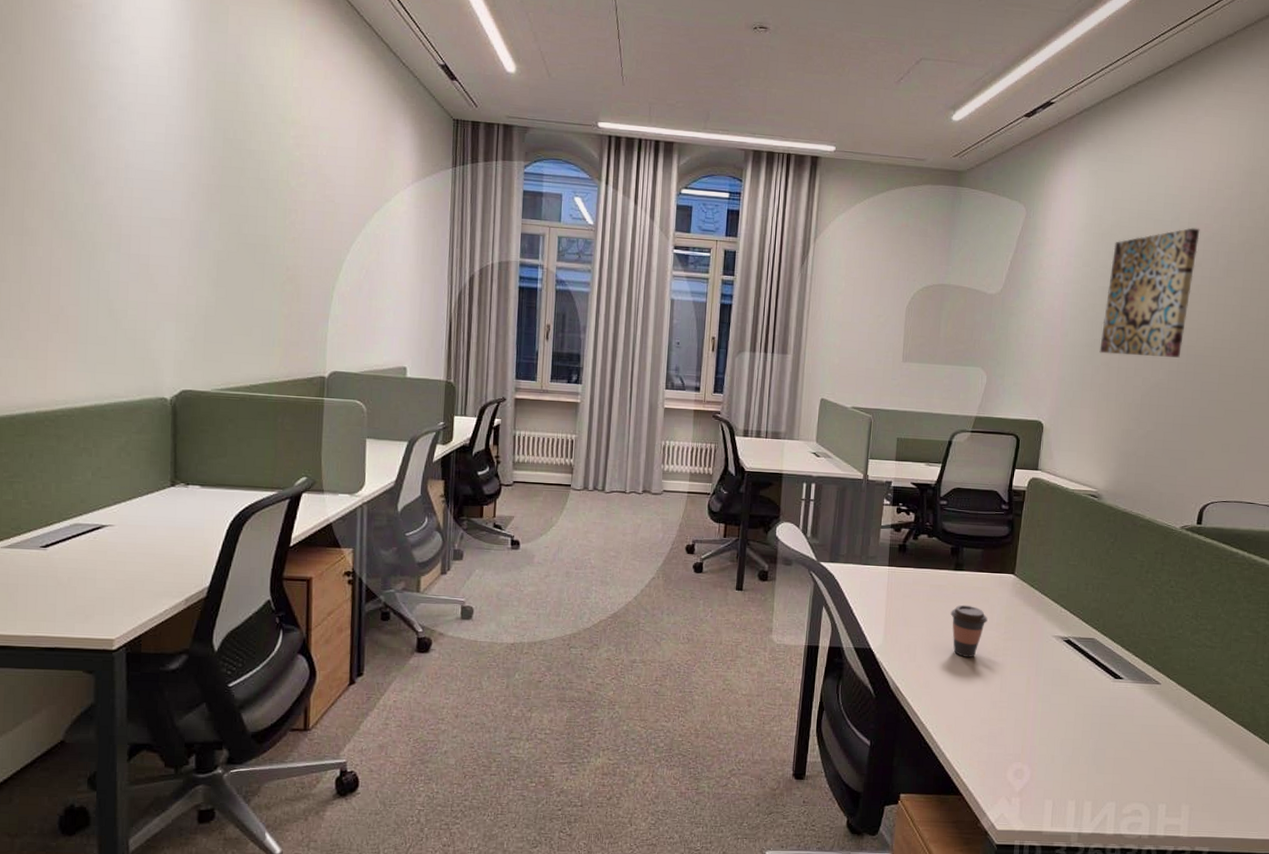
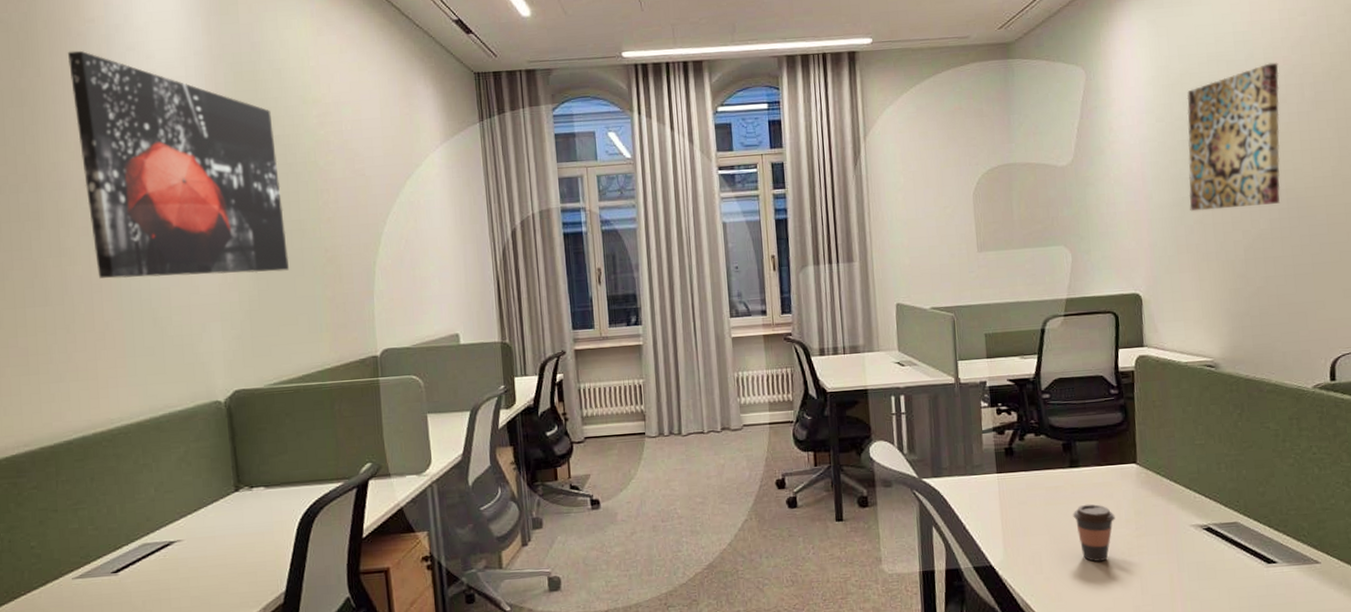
wall art: none [51,33,250,283] -> present [68,50,289,279]

